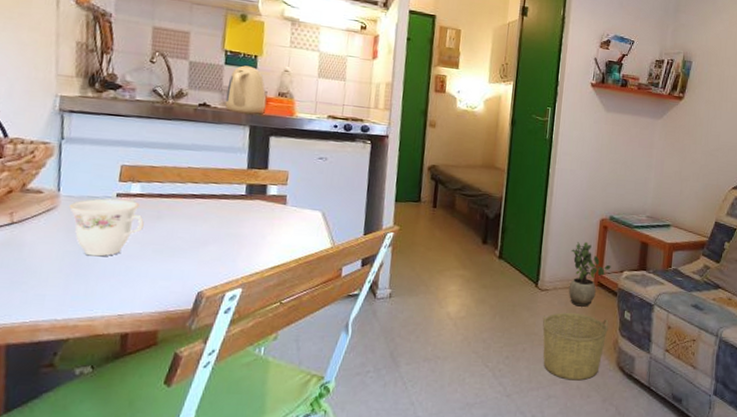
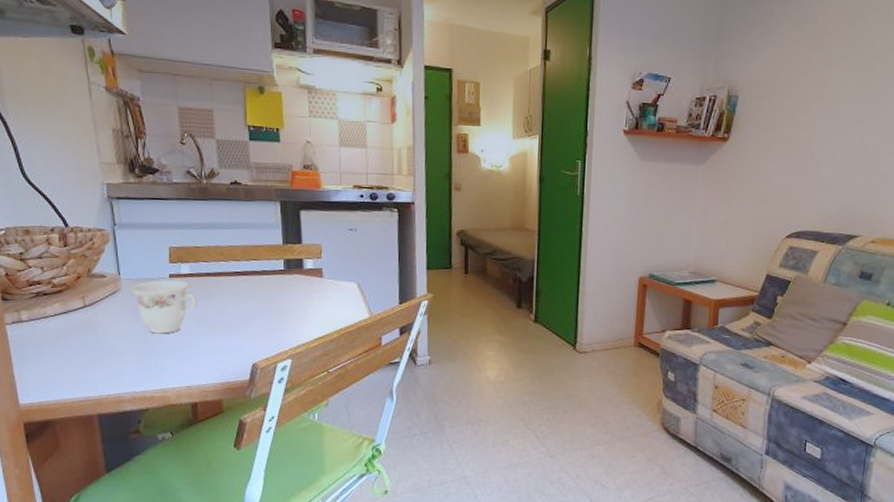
kettle: present [225,65,267,115] -> none [254,140,293,190]
basket: present [542,312,609,381] -> none [582,374,651,441]
potted plant: present [568,241,611,307] -> none [608,301,652,368]

